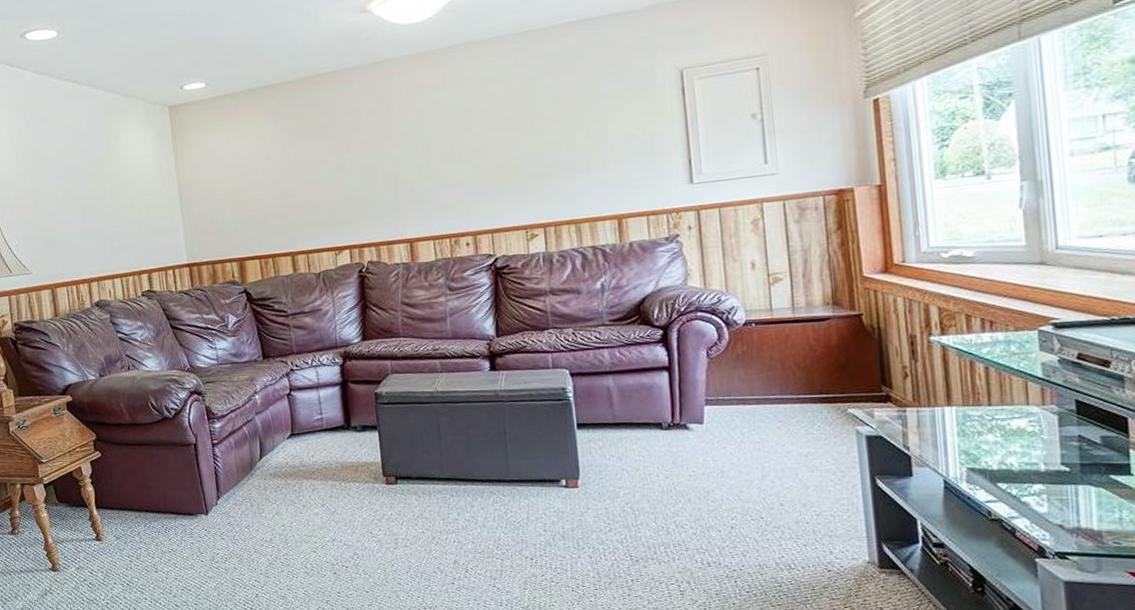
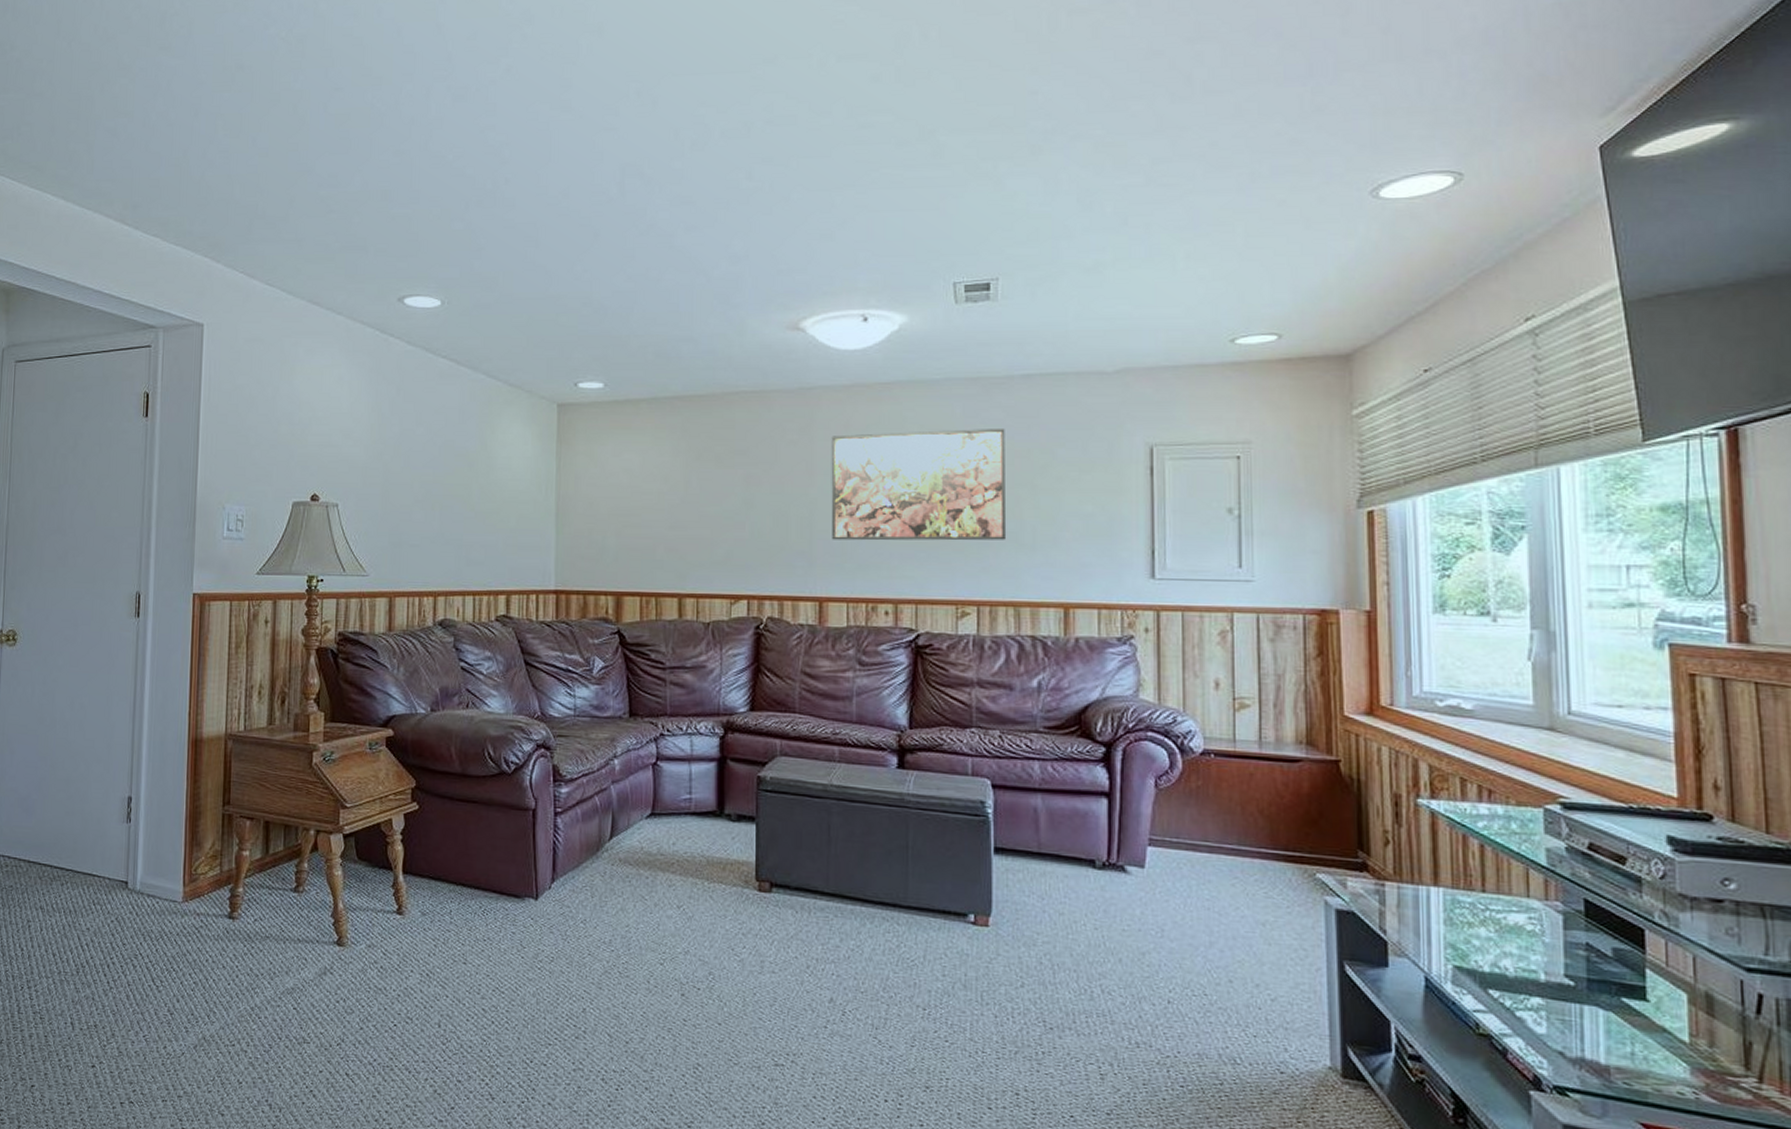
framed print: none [405,73,564,189] -> present [831,429,1007,541]

